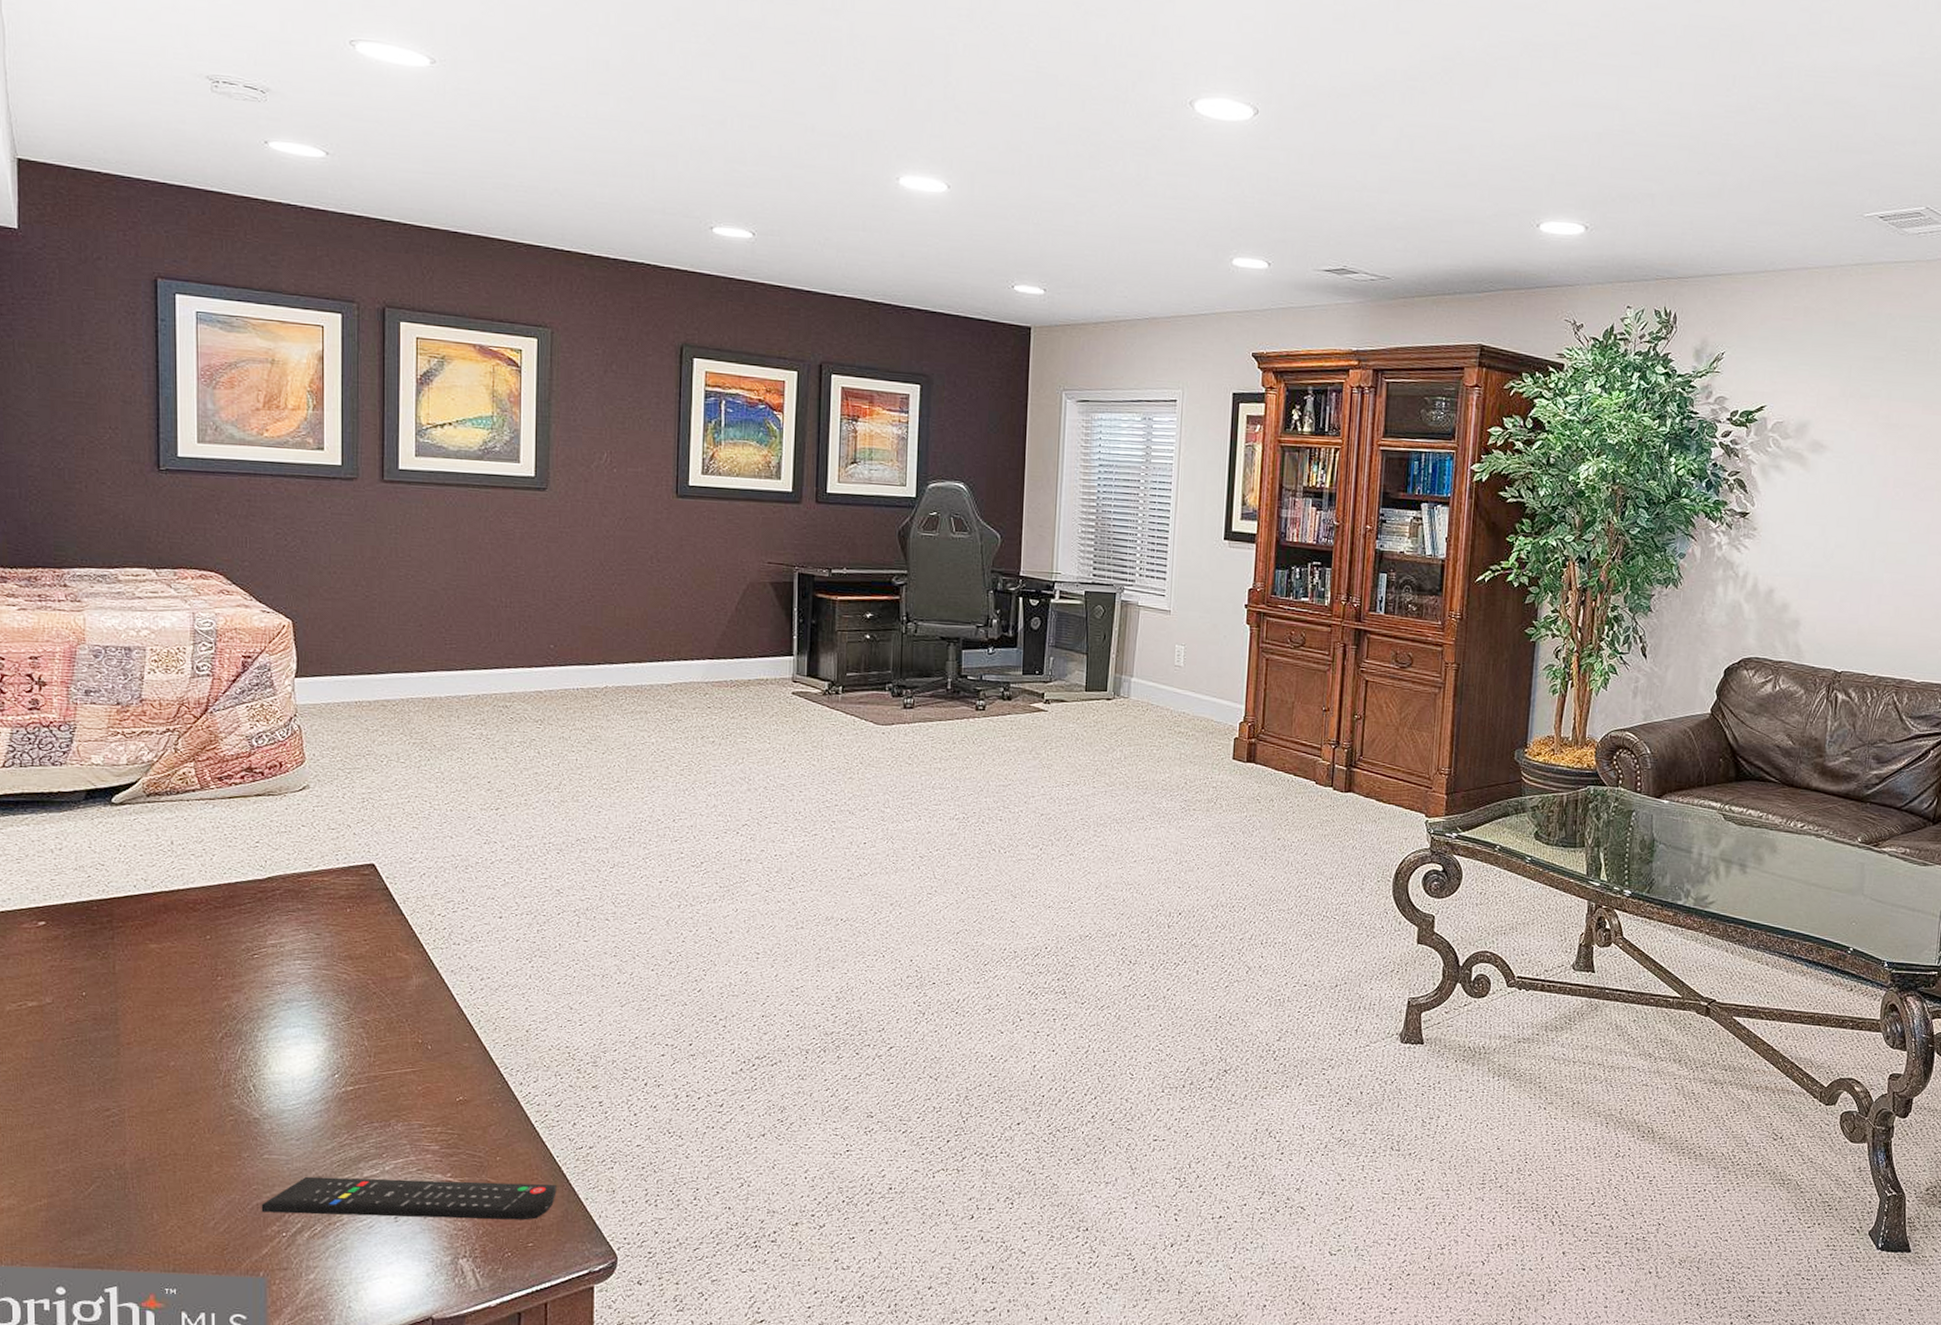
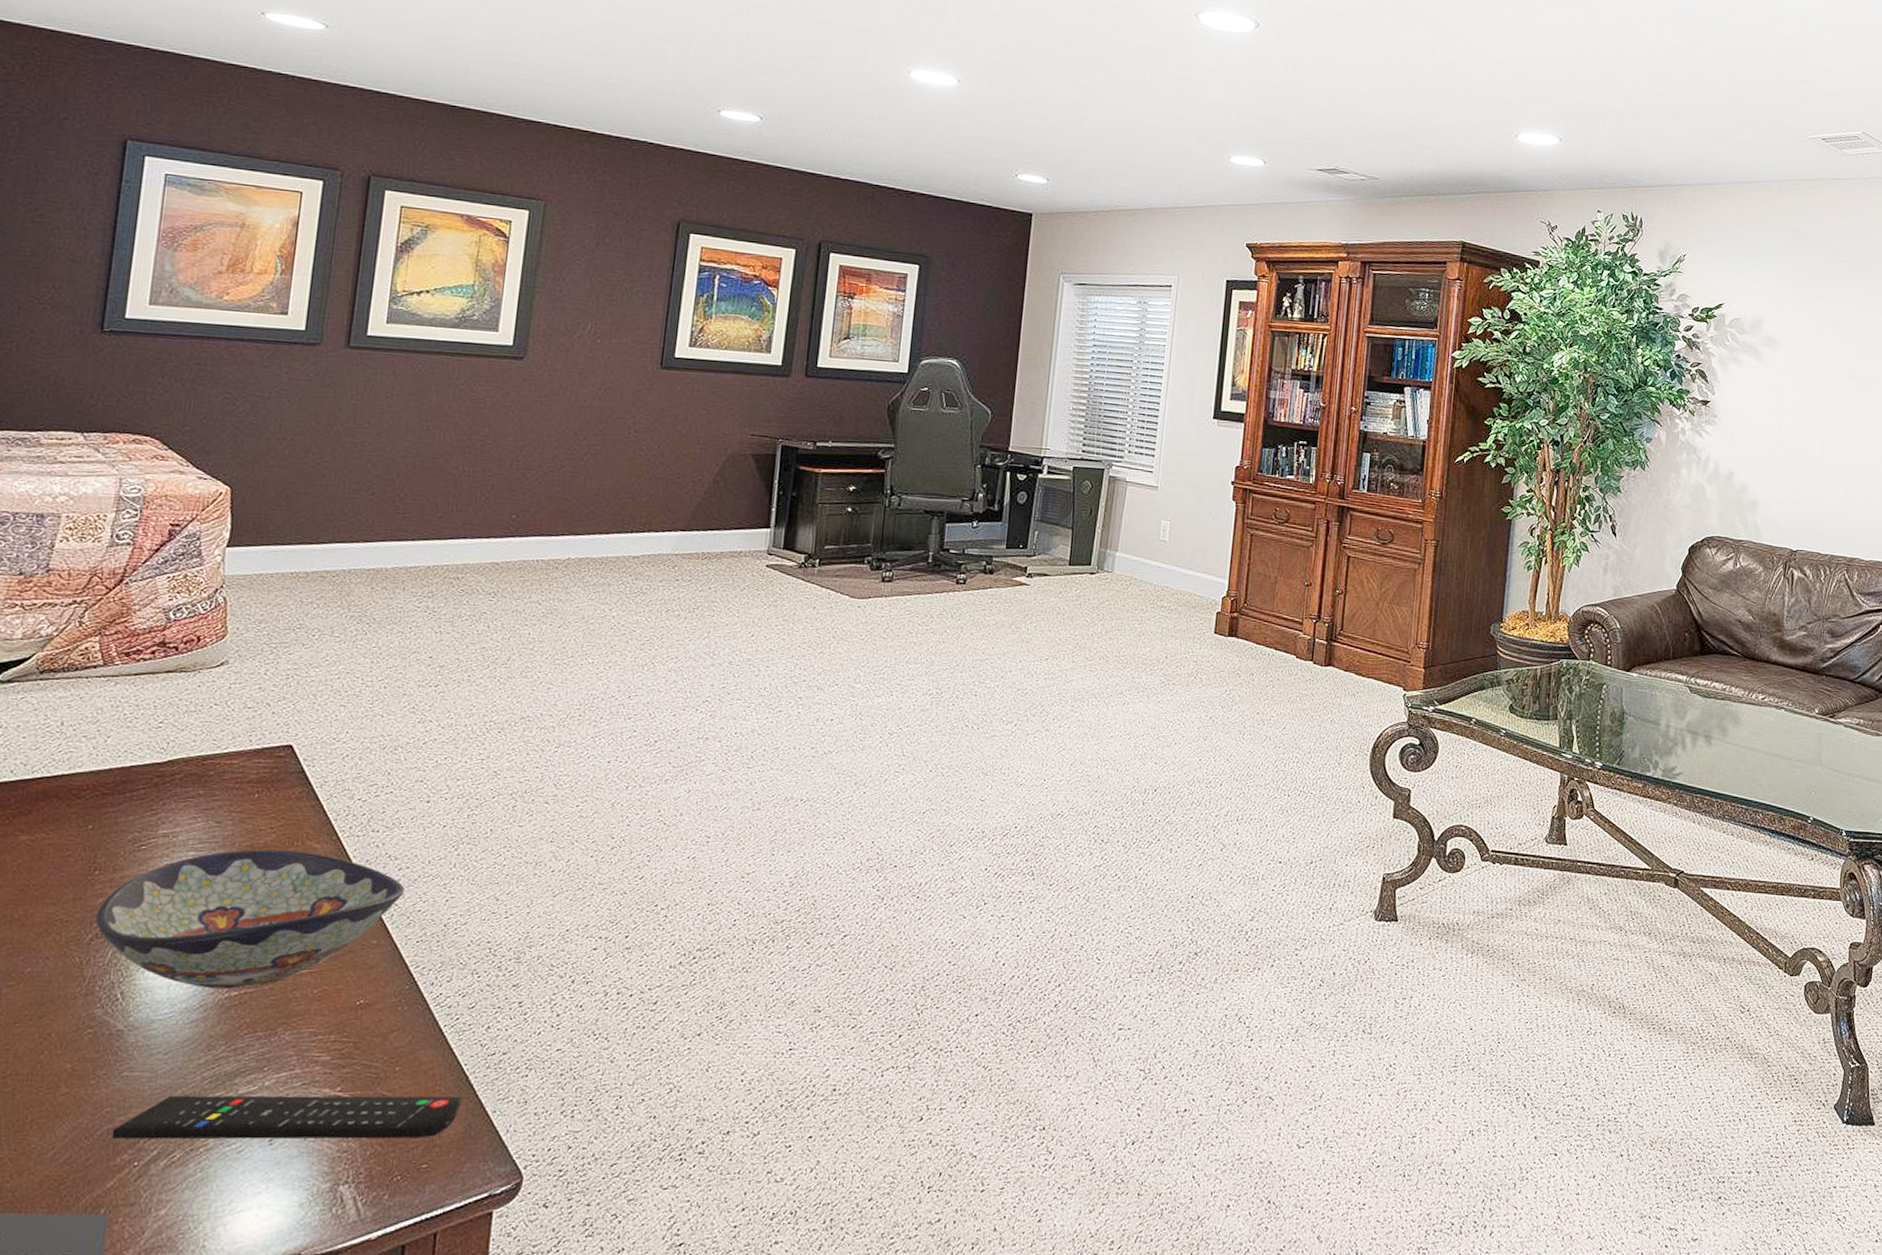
decorative bowl: none [224,959,488,1085] -> present [96,849,405,989]

